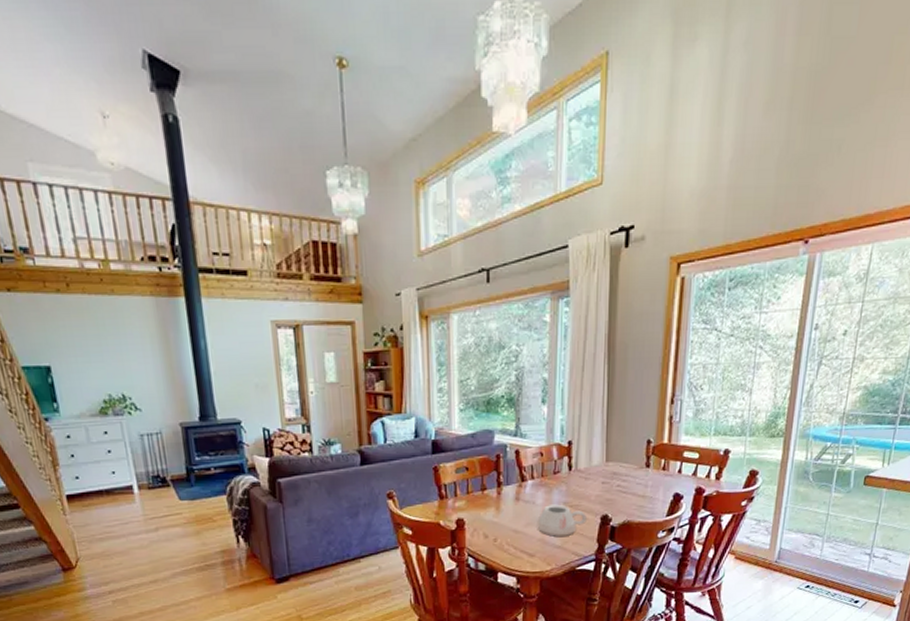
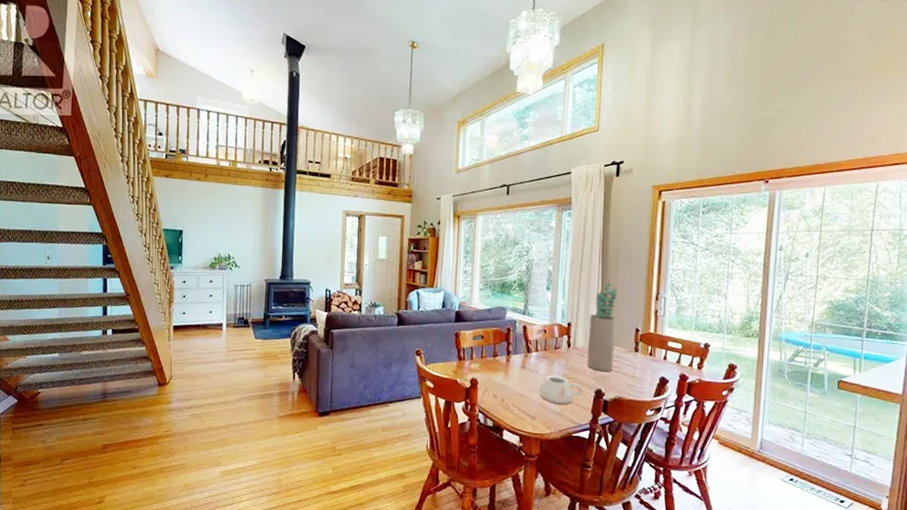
vase: none [592,383,626,495] -> present [587,279,618,372]

